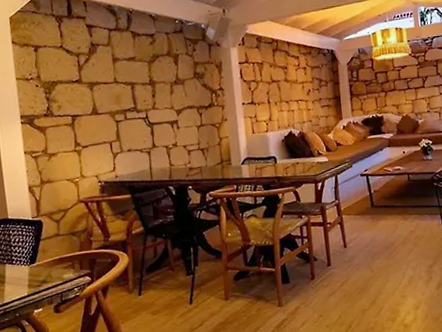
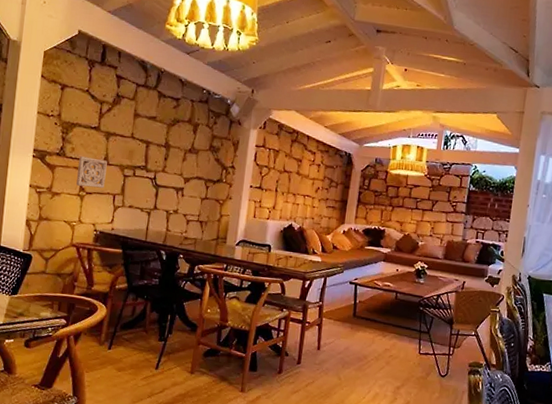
wall ornament: none [67,110,99,142] -> present [76,156,107,189]

